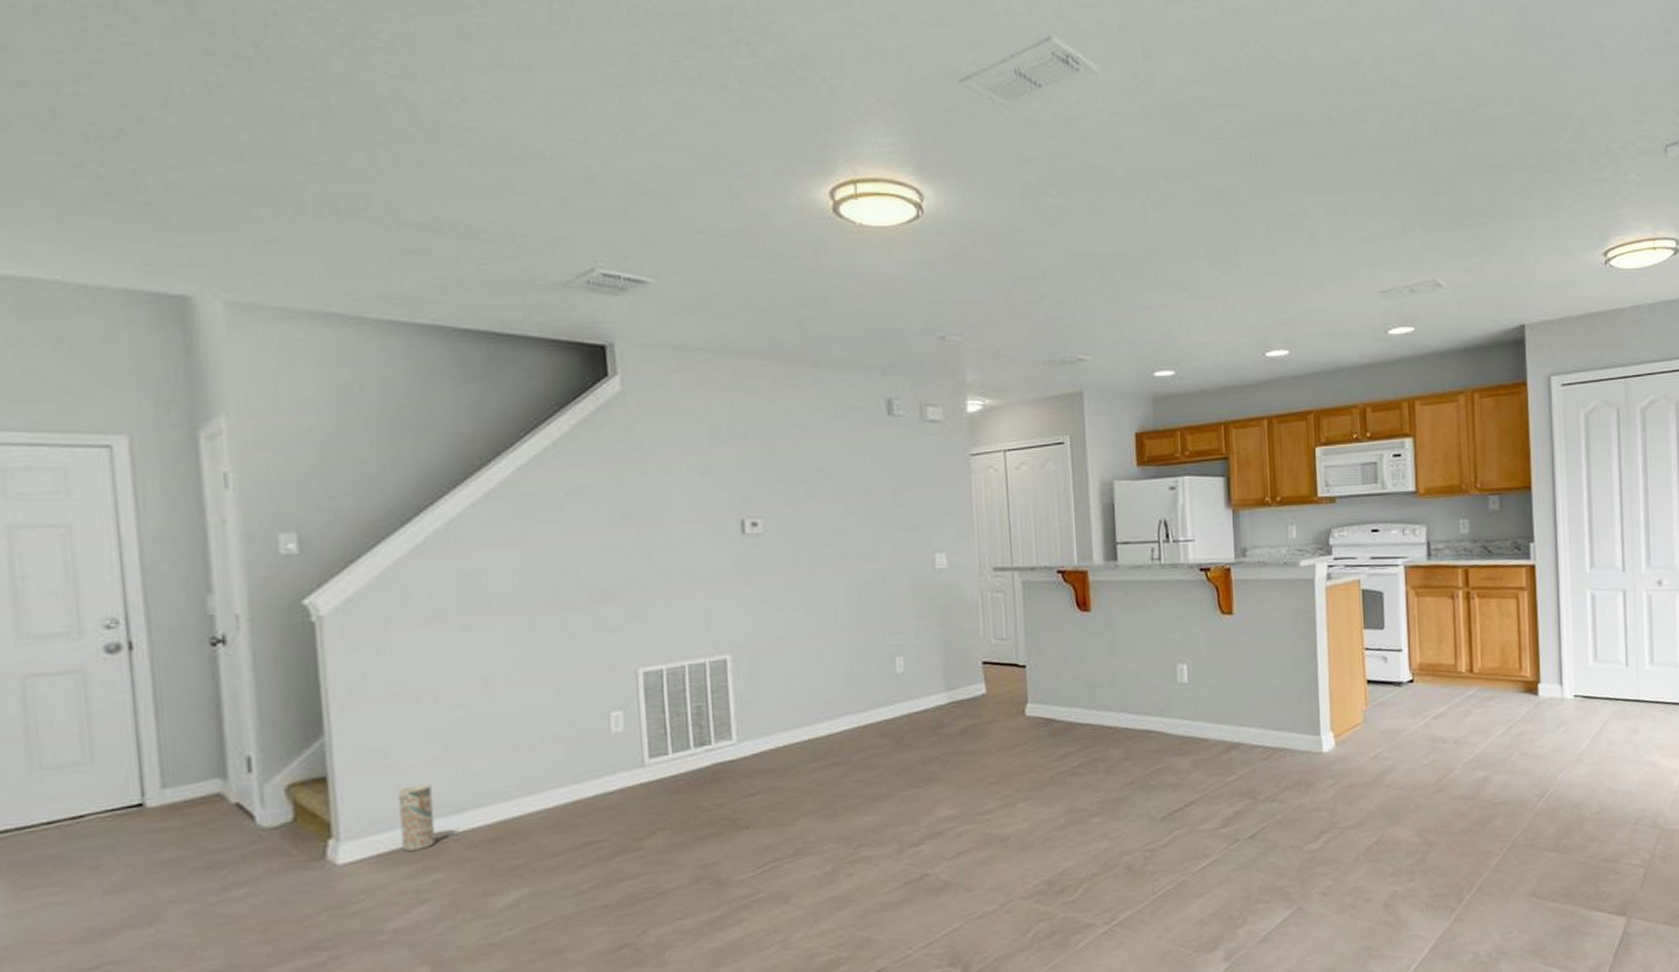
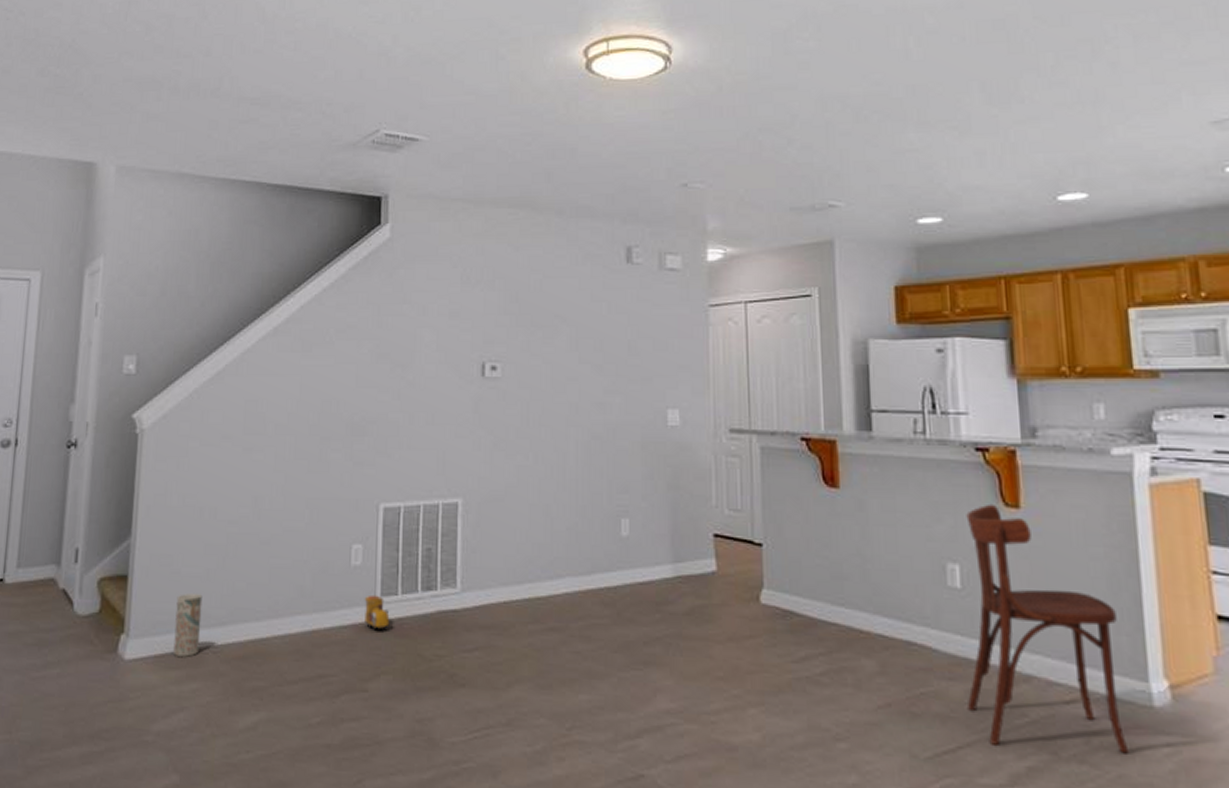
toy train: none [630,757,662,791] -> present [364,594,390,630]
dining chair: none [1191,613,1306,800] -> present [966,503,1129,754]

